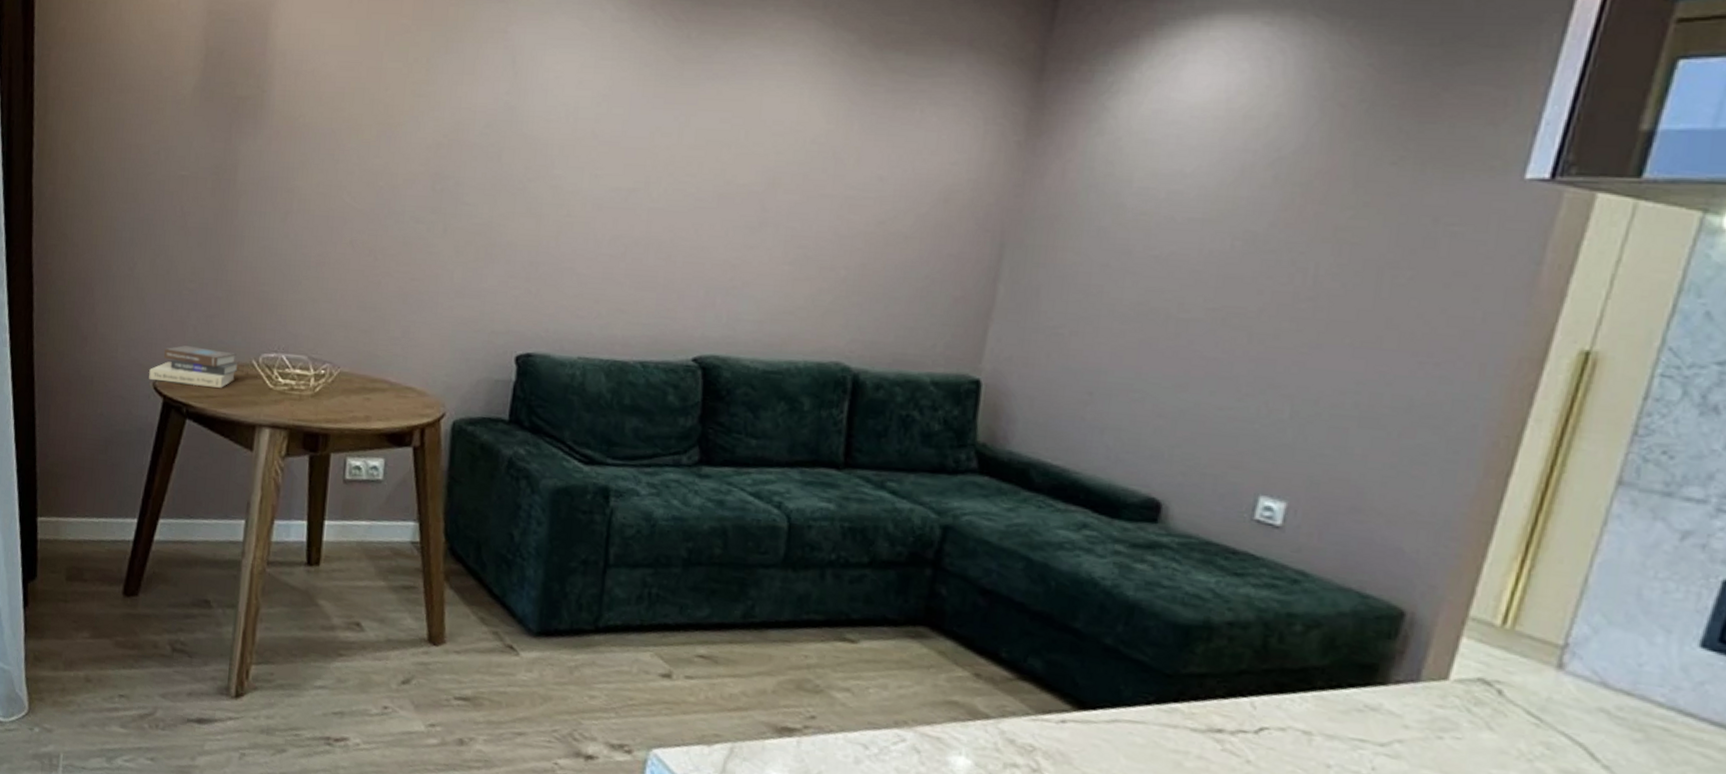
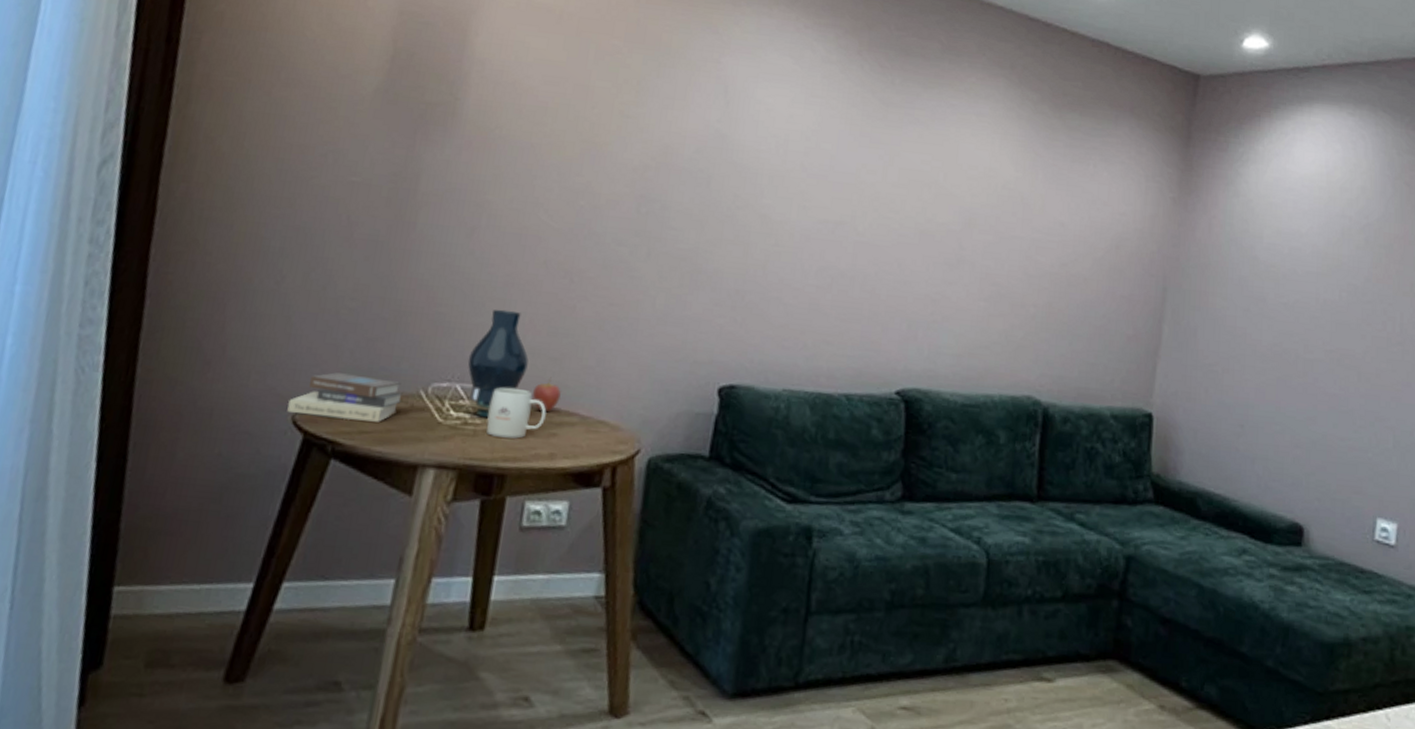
vase: none [290,286,342,385] -> present [467,309,529,418]
mug: none [309,357,360,403] -> present [485,387,547,439]
fruit: none [347,347,373,380] -> present [532,377,561,412]

